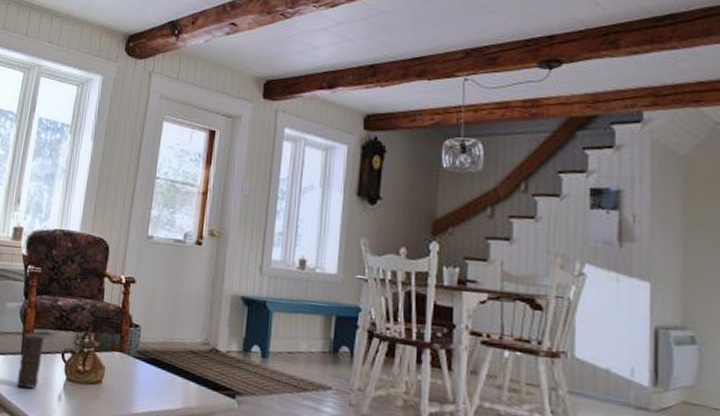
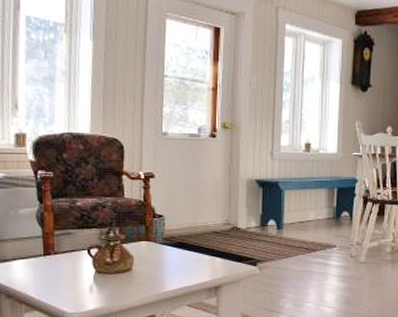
candle: present [16,332,45,389] -> none [43,234,68,286]

